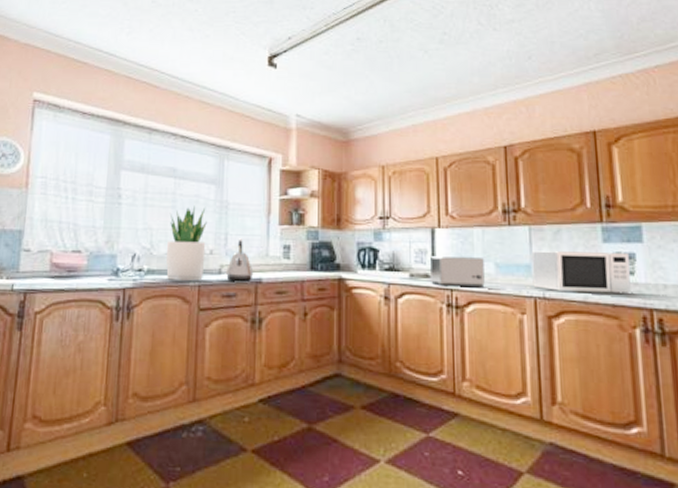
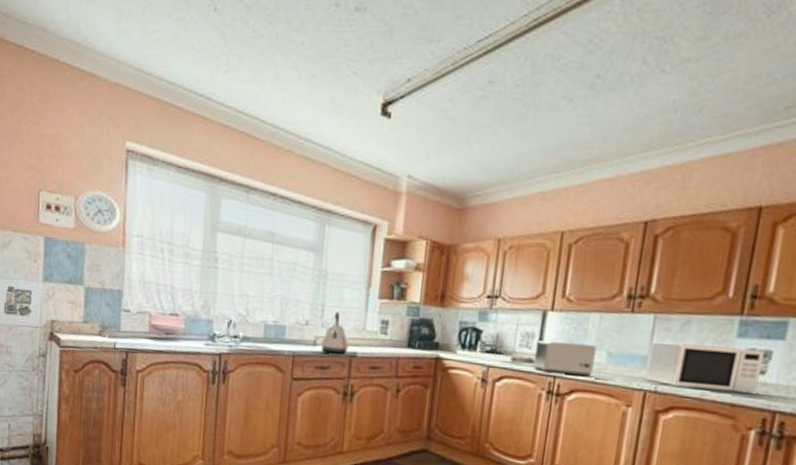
planter: present [166,206,207,281] -> none [261,274,304,351]

